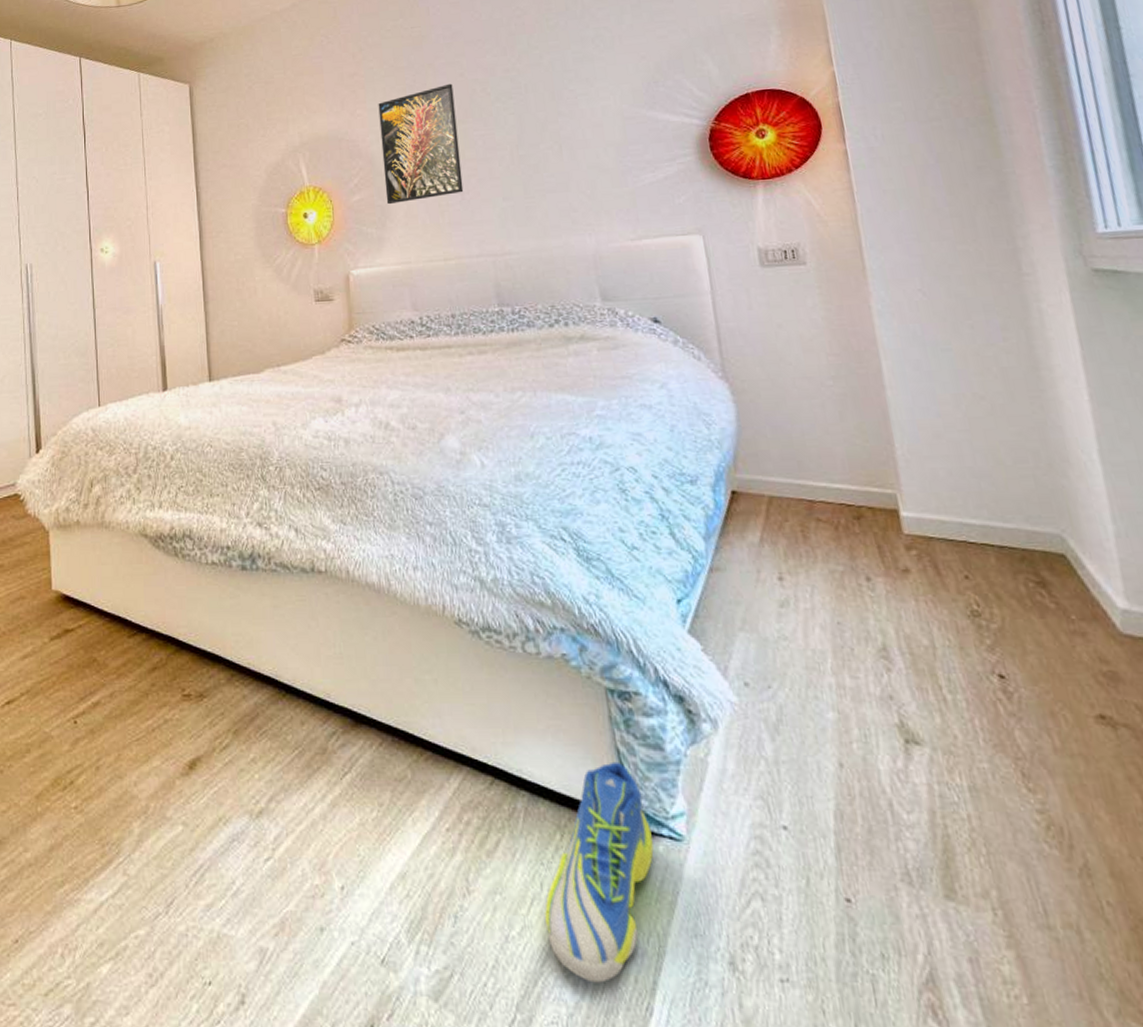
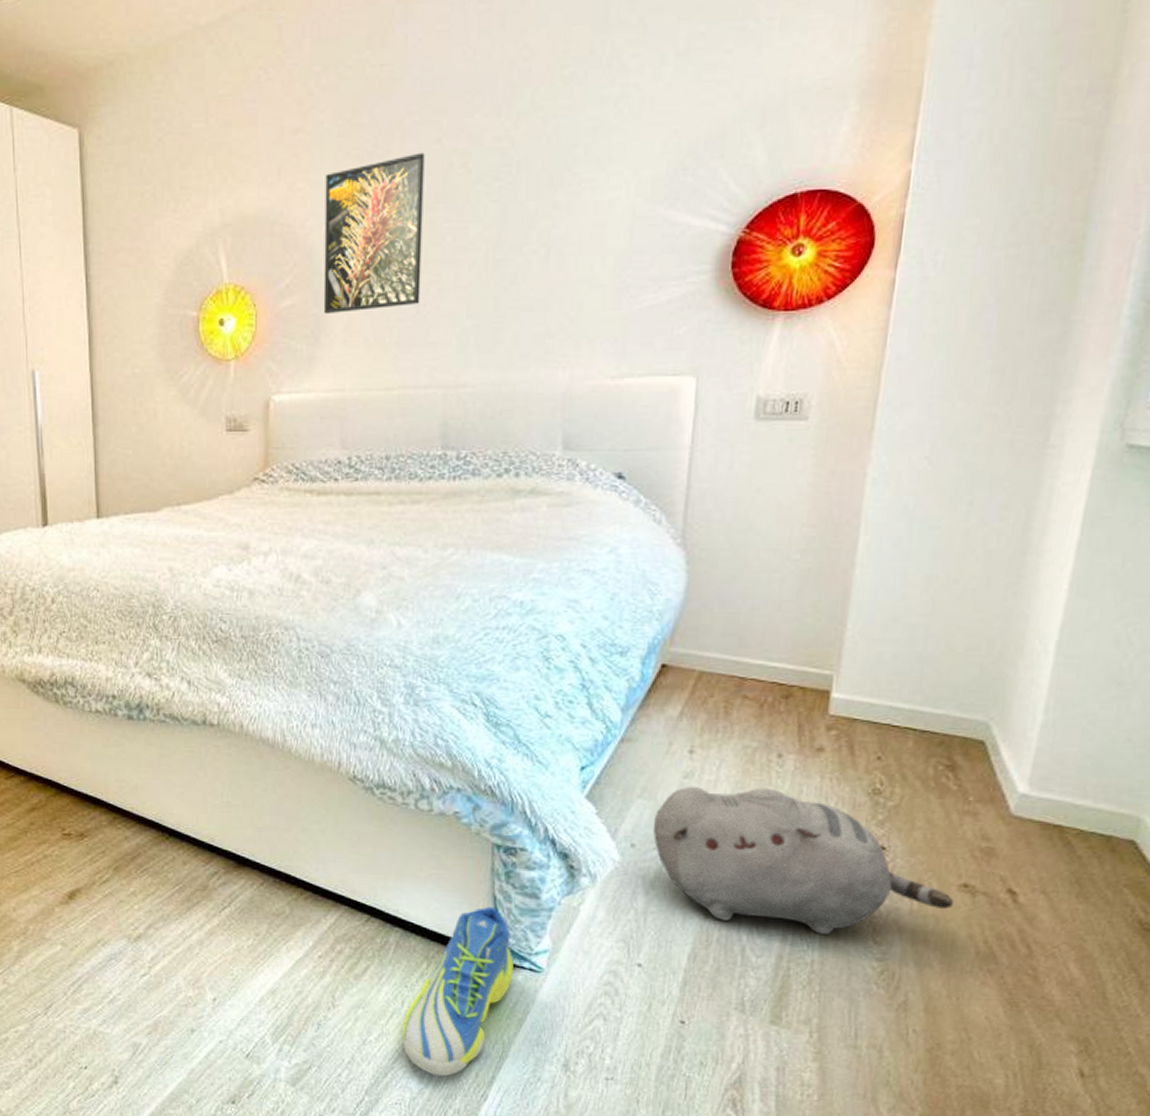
plush toy: none [761,614,1097,783] -> present [653,786,953,936]

